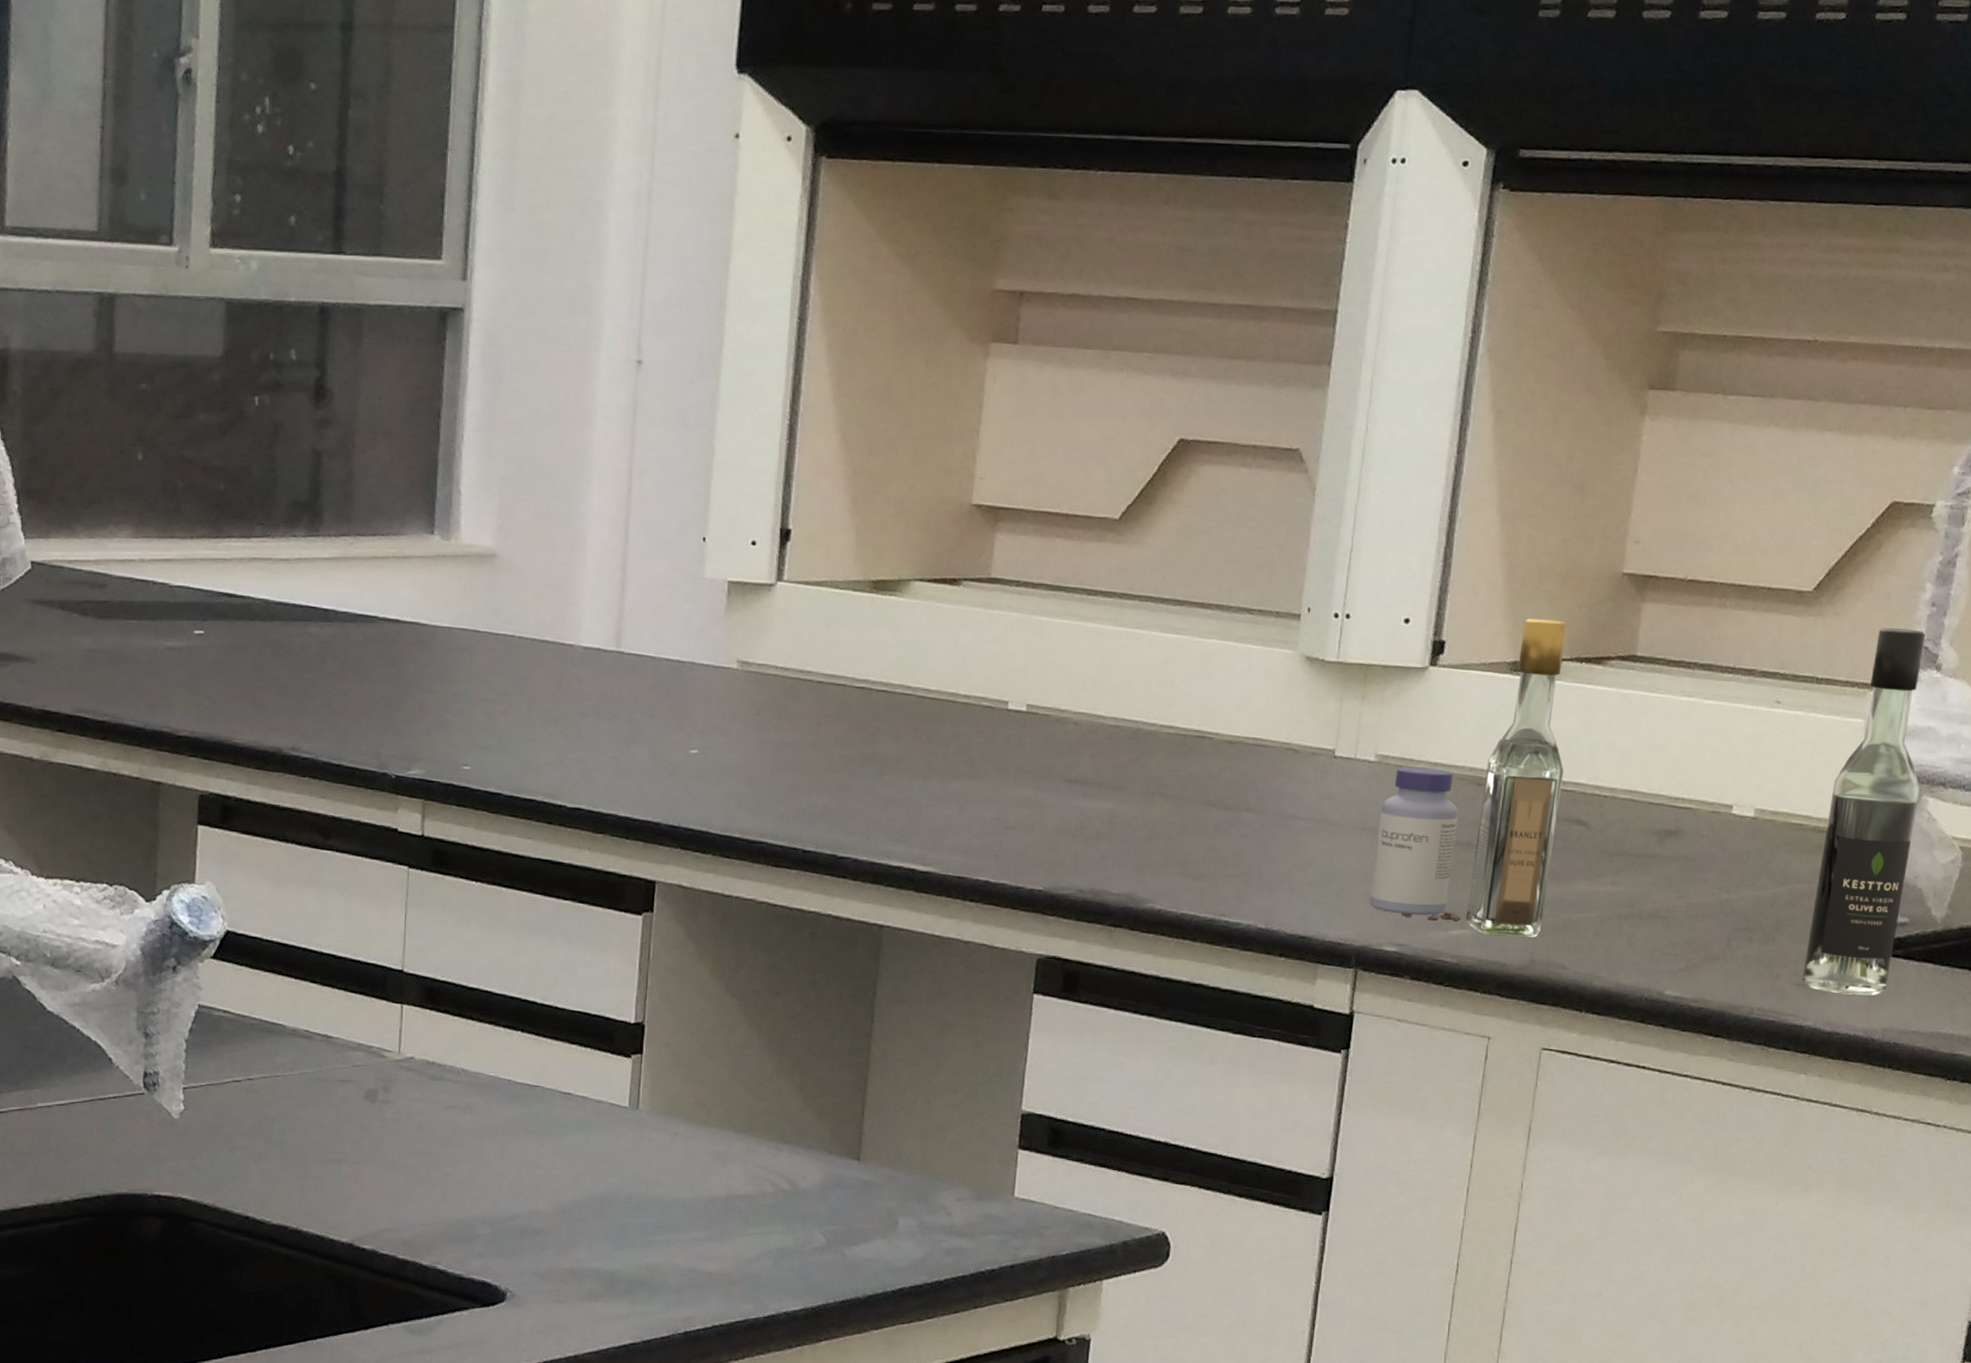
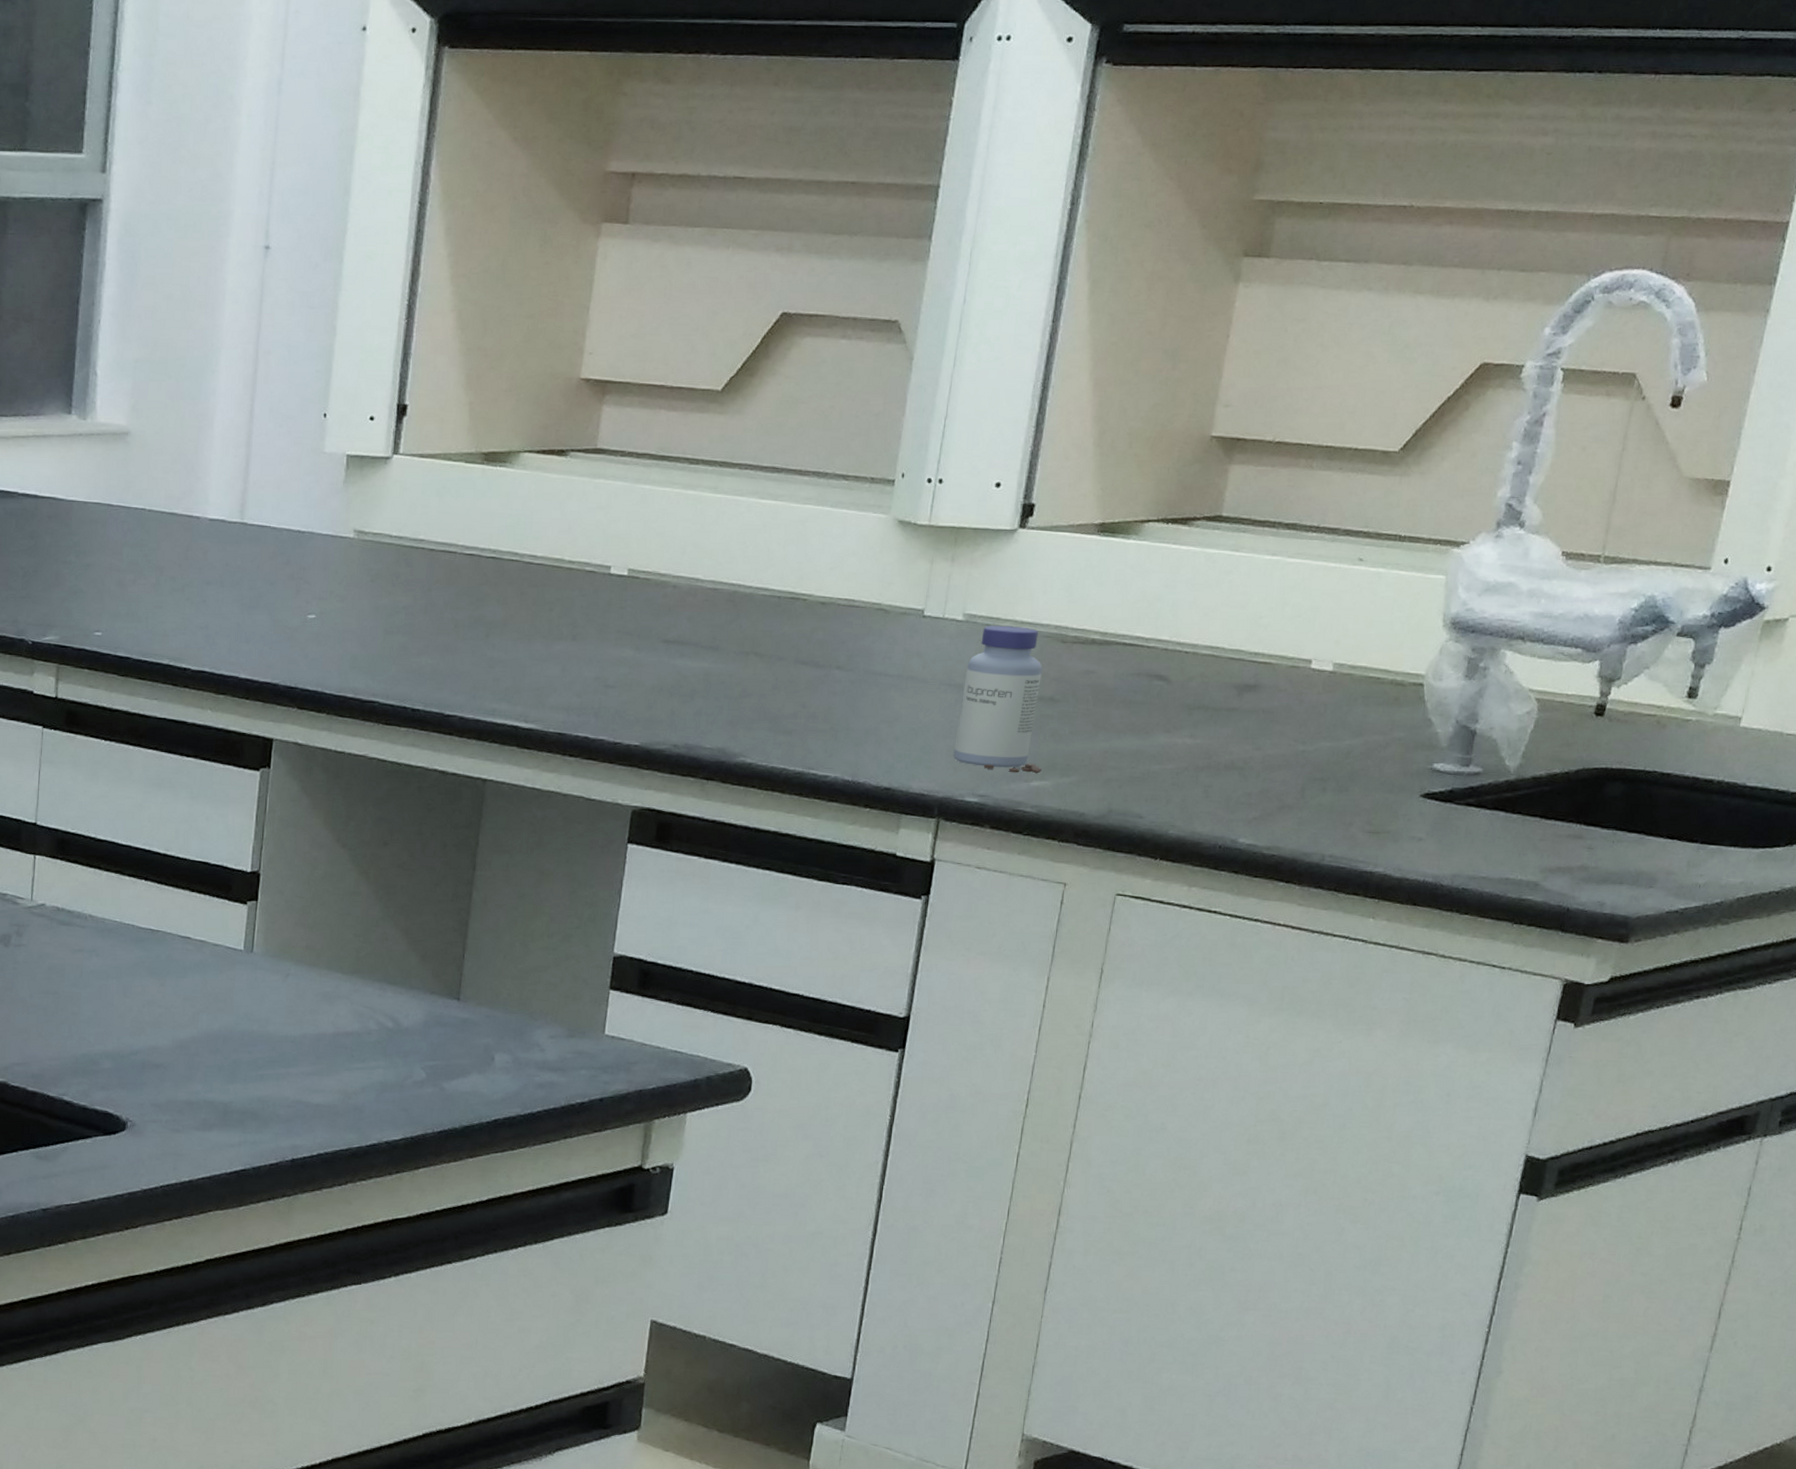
bottle: present [1465,618,1568,937] -> none [1046,480,1155,788]
bottle: present [1801,628,1926,995] -> none [1373,486,1510,843]

